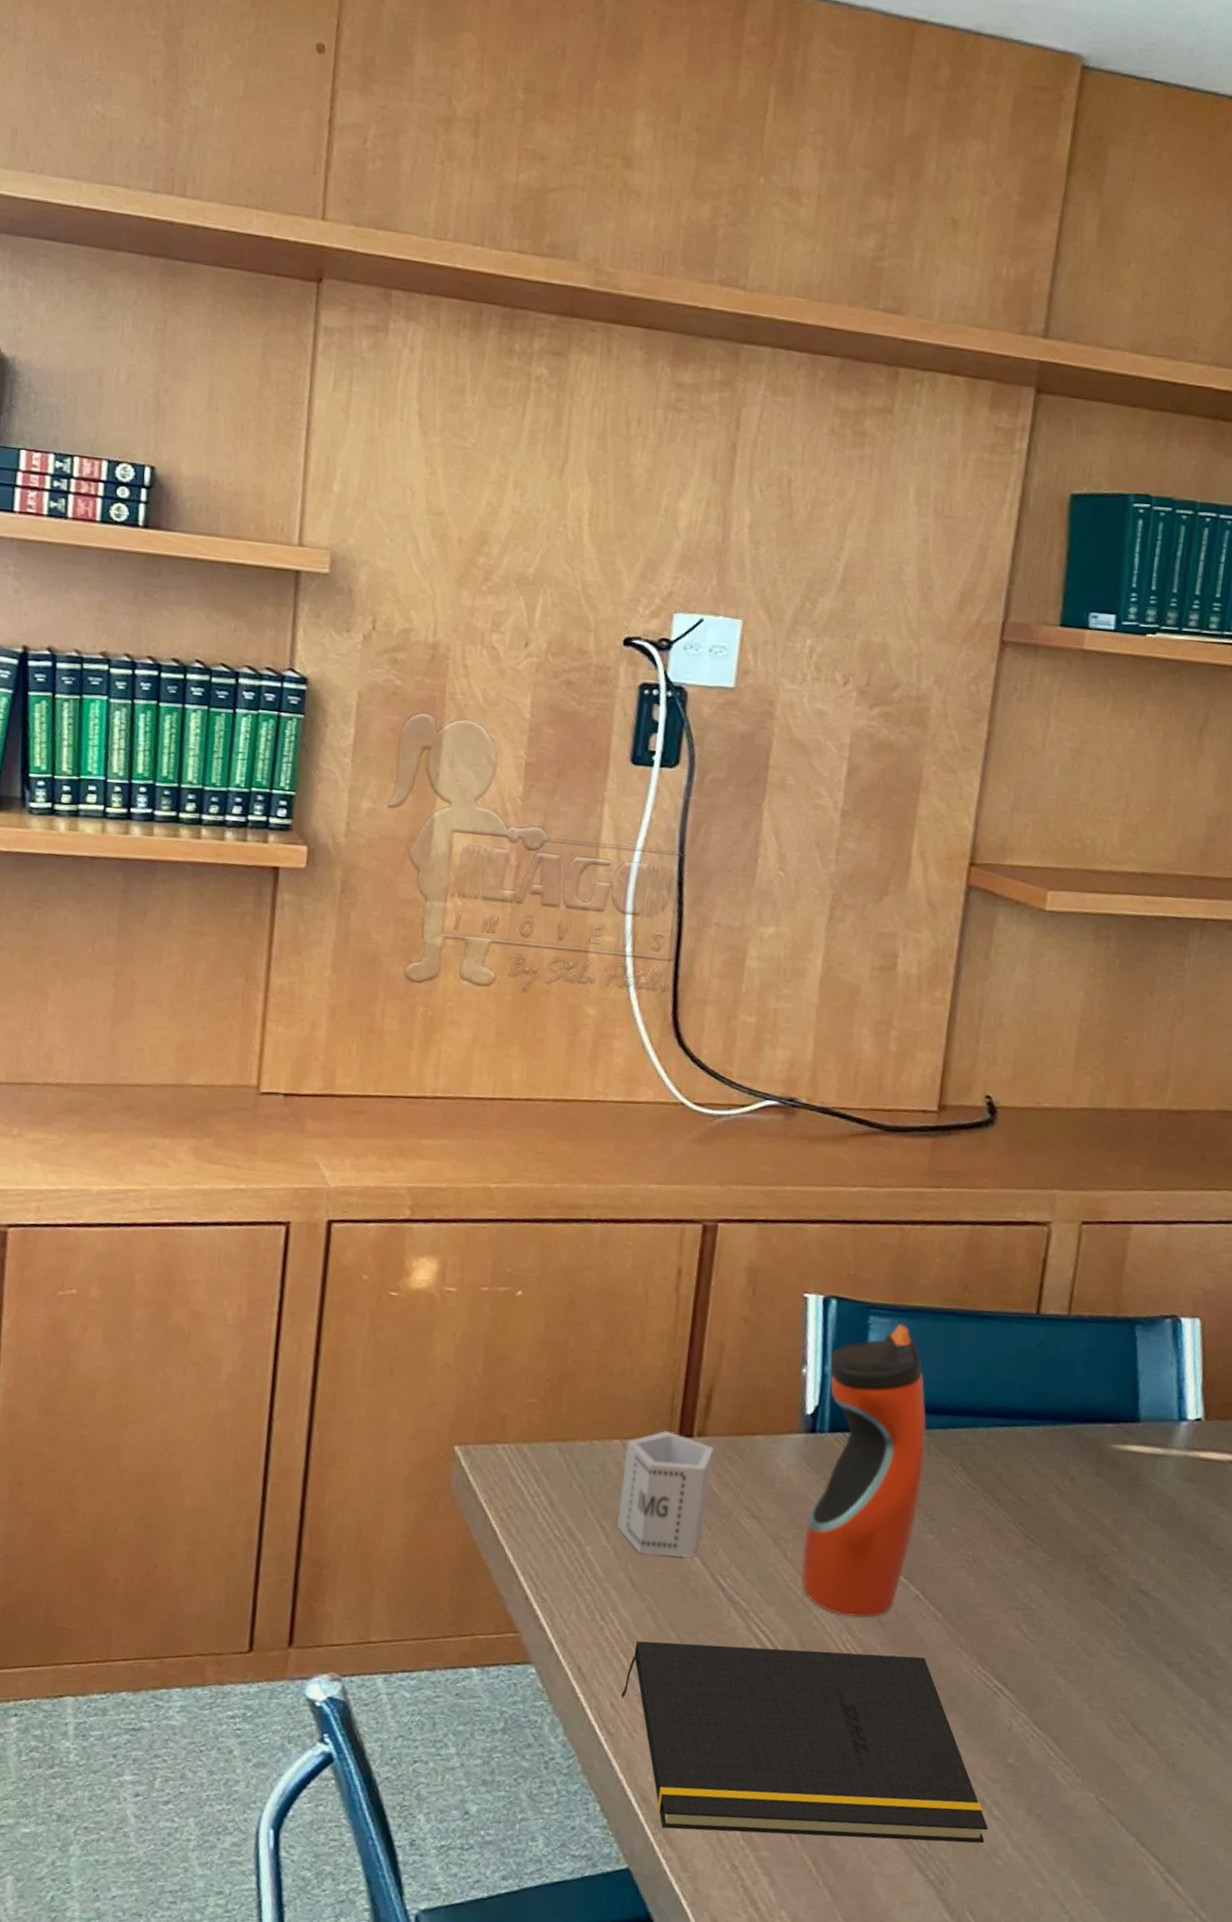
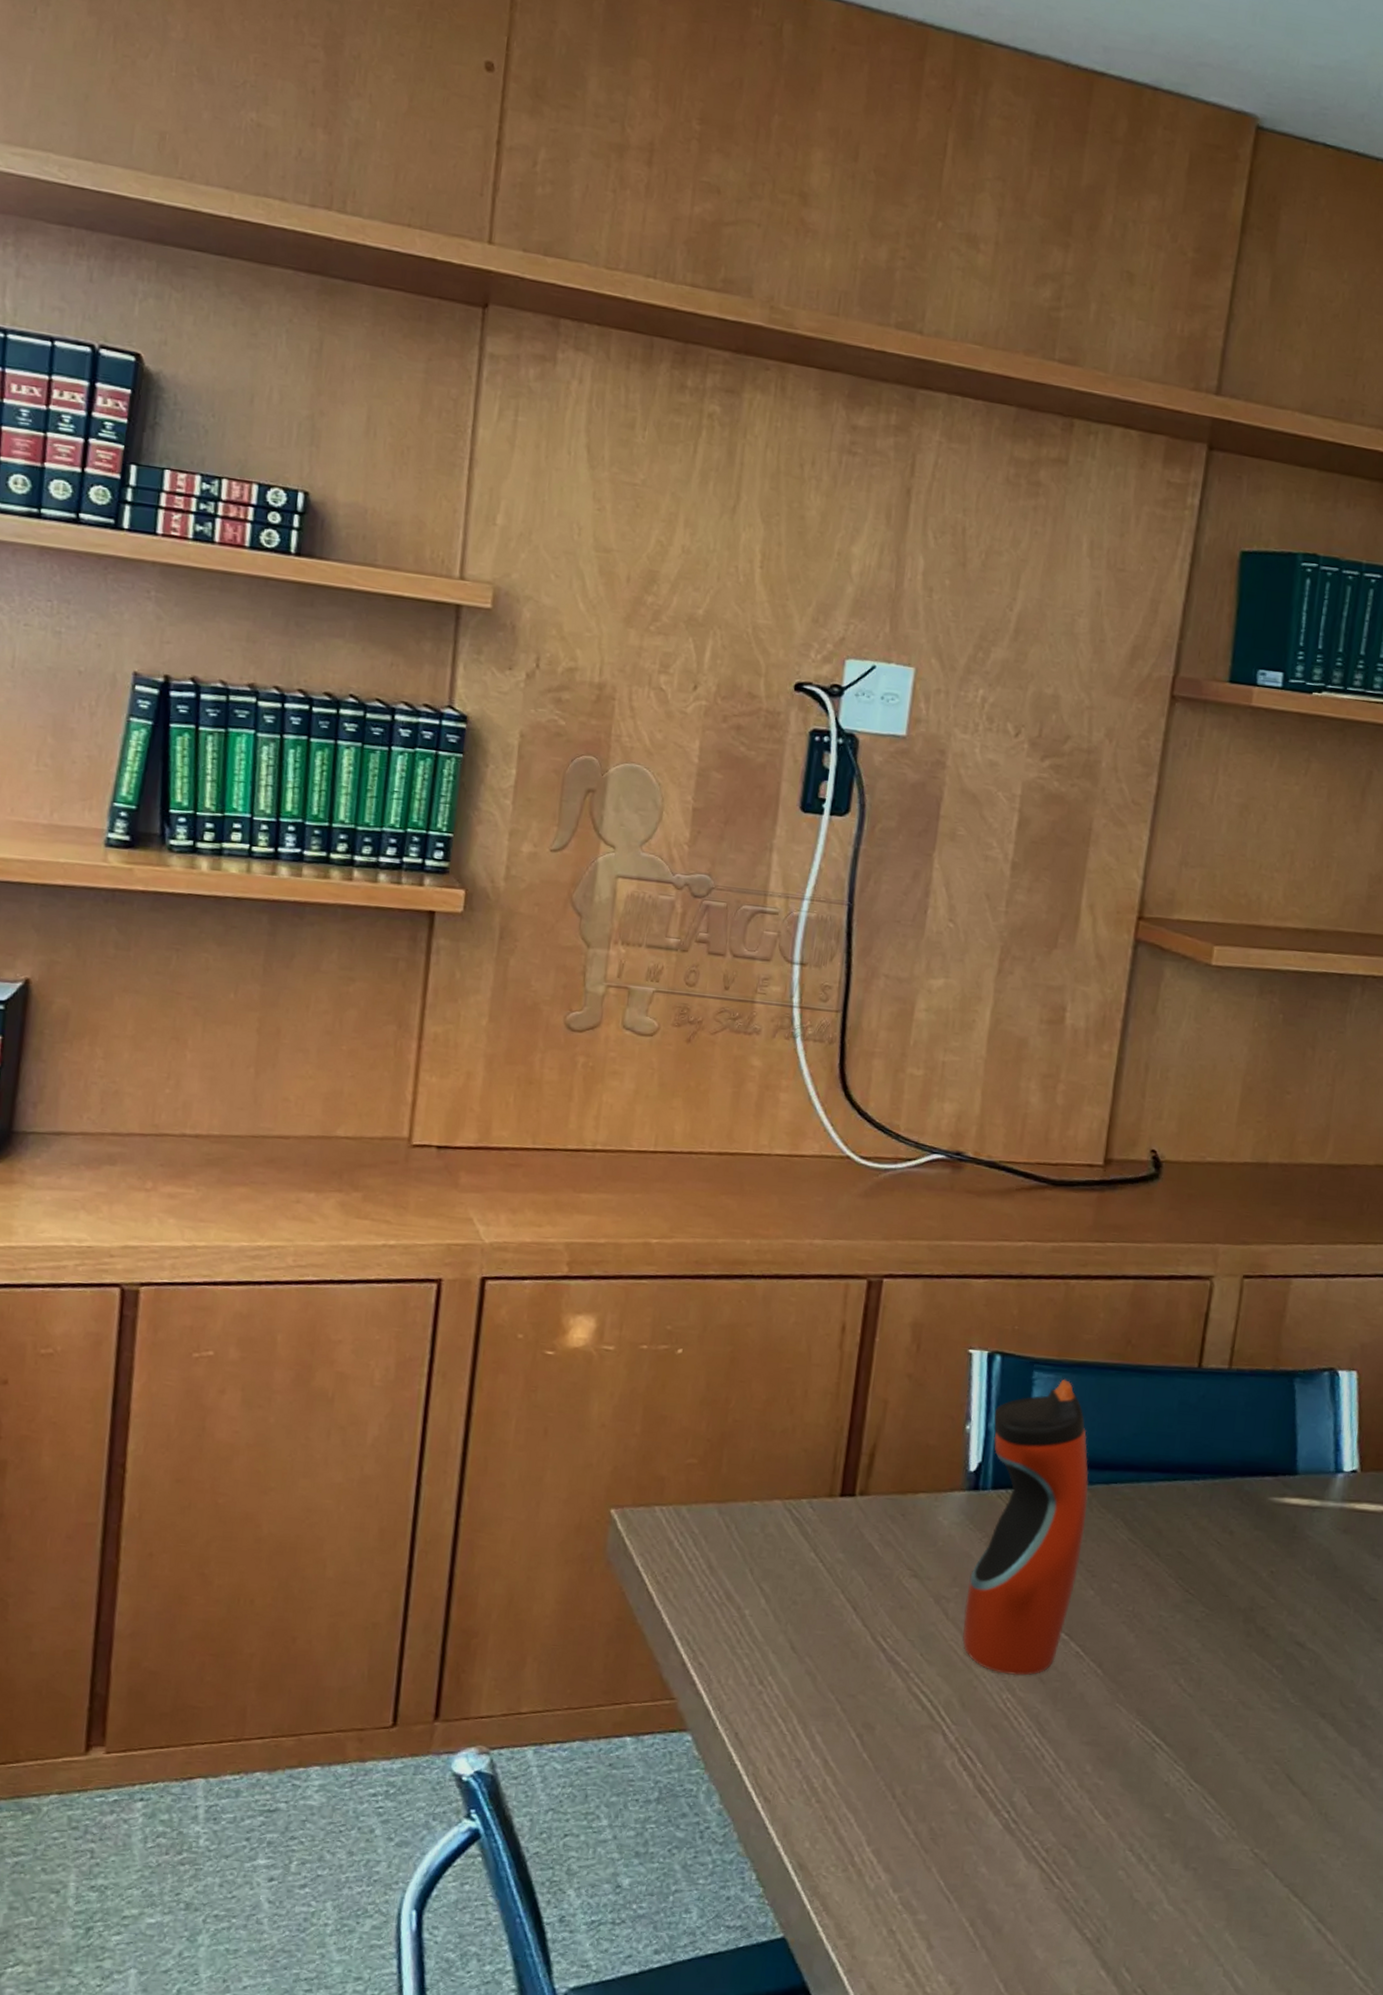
cup: present [616,1431,715,1558] -> none [776,1490,877,1619]
notepad: present [621,1641,989,1844] -> none [779,1705,1145,1900]

